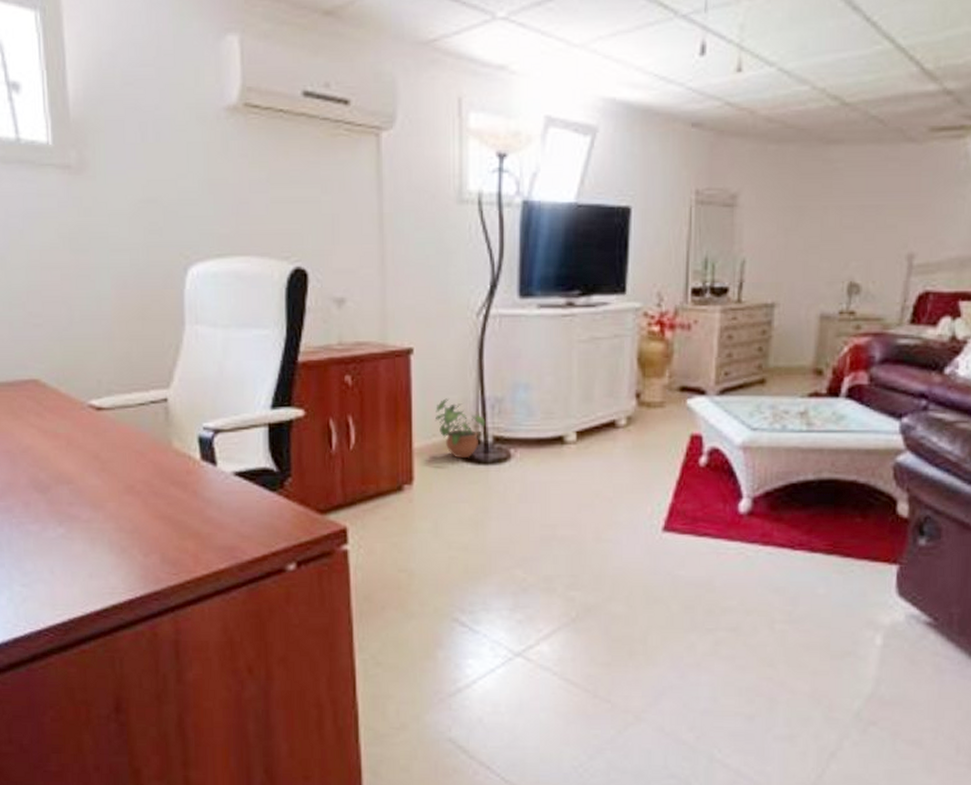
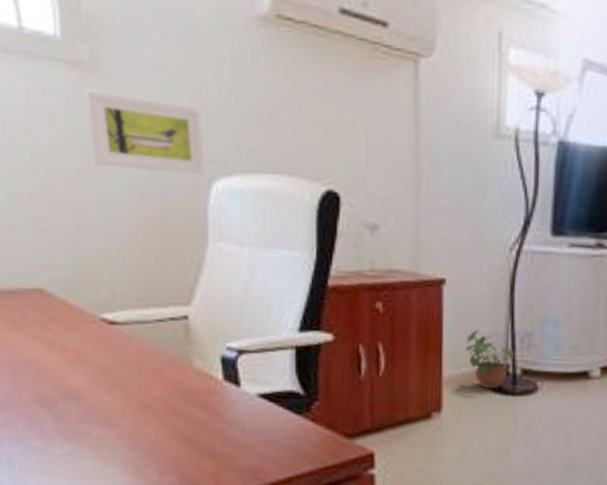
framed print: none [73,190,182,263] -> present [84,89,206,176]

